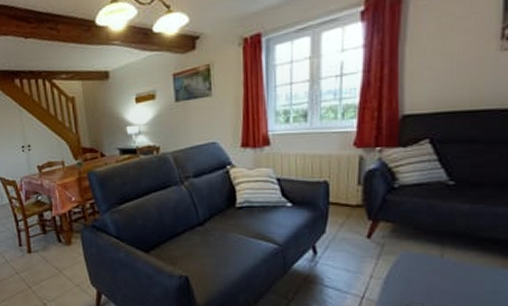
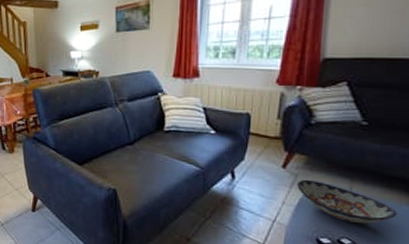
decorative bowl: none [384,248,493,293] -> present [297,179,397,225]

